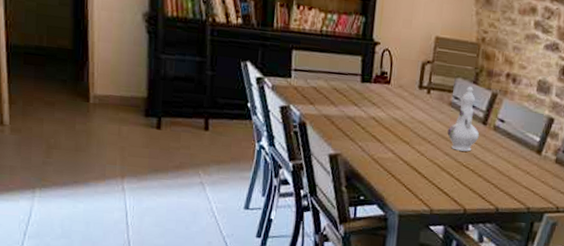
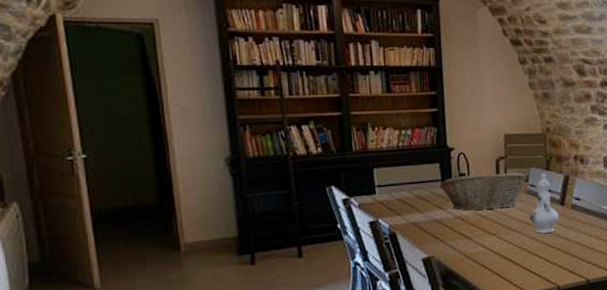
fruit basket: none [357,74,452,117] -> present [438,172,527,211]

